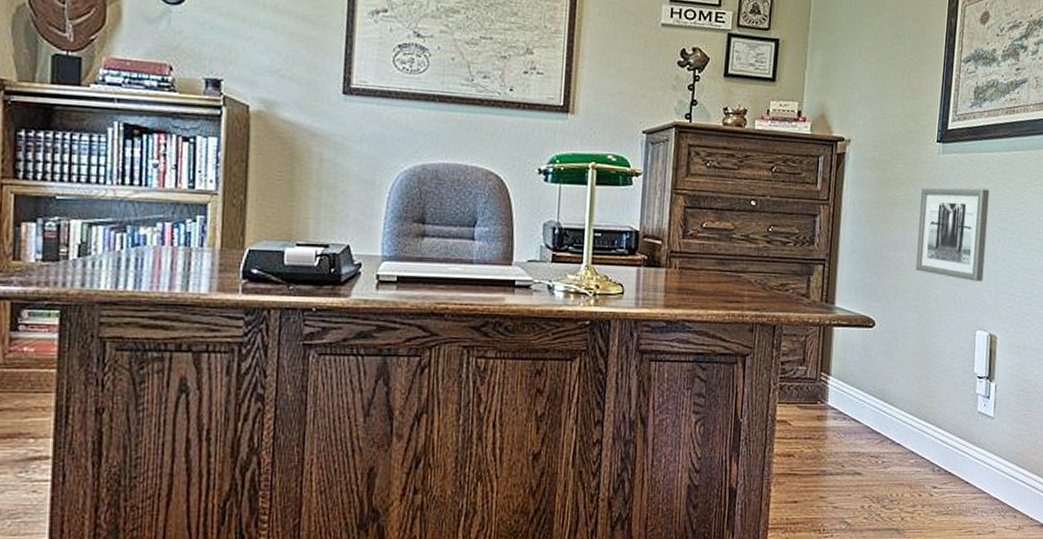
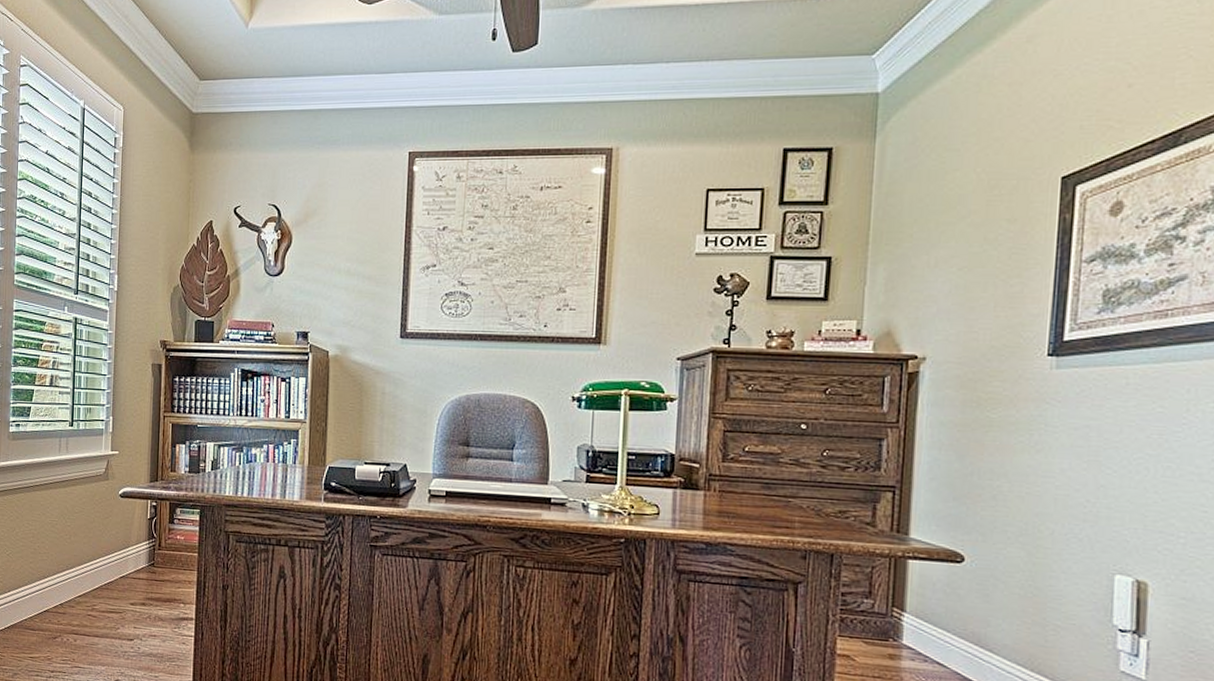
wall art: present [916,187,990,282] -> none [1021,407,1131,517]

